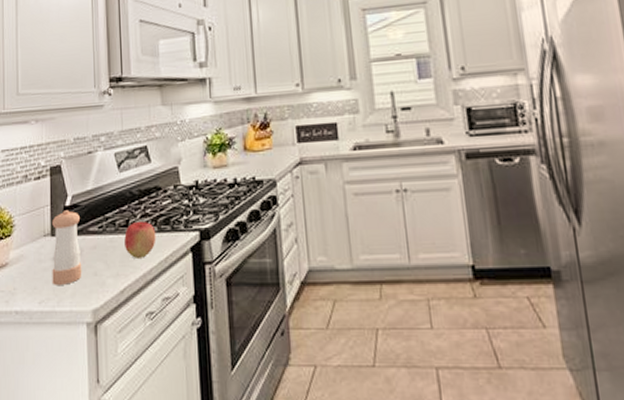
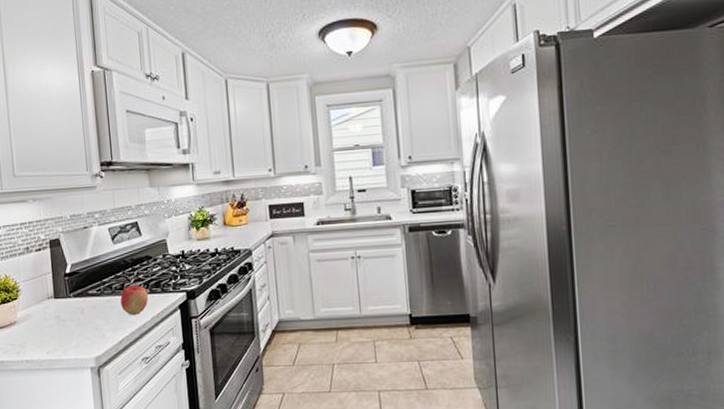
pepper shaker: present [52,210,82,285] -> none [54,276,85,338]

